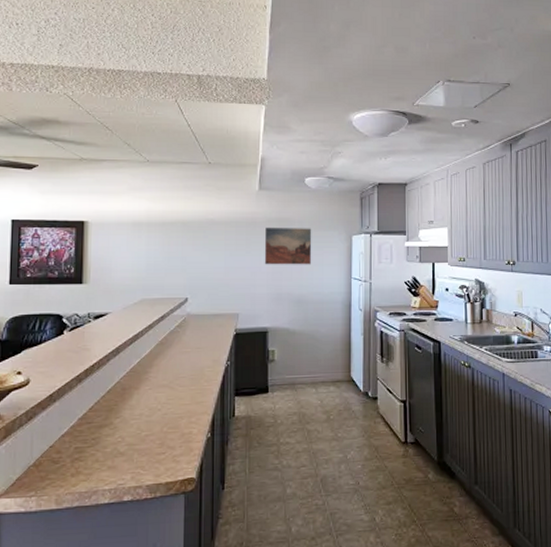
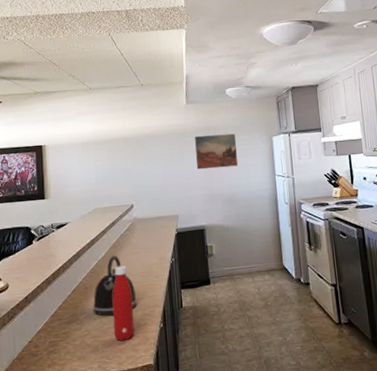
kettle: none [130,354,183,422] -> present [92,255,137,316]
bottle: none [153,366,178,451] -> present [112,265,135,342]

